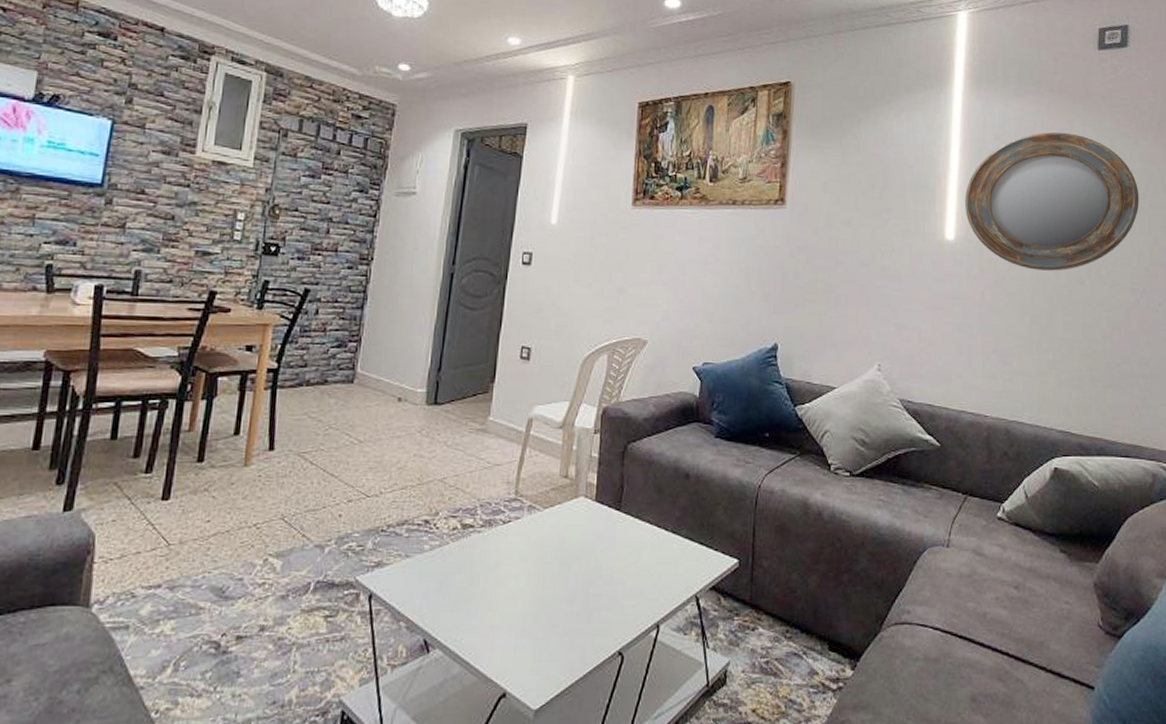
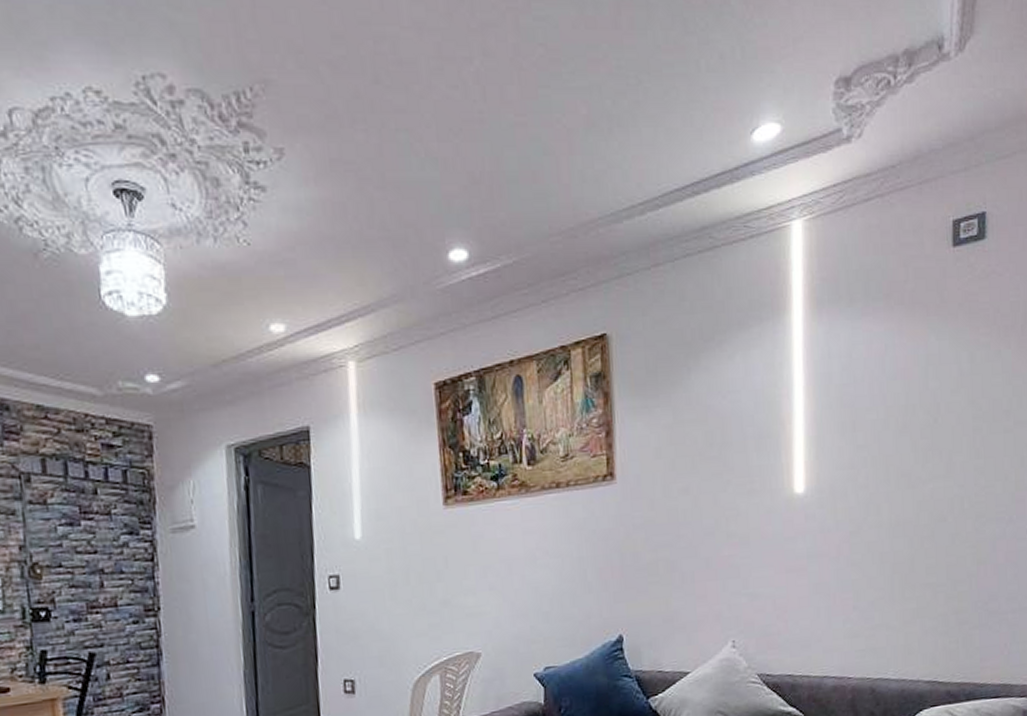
home mirror: present [965,132,1139,271] -> none [813,351,1003,514]

